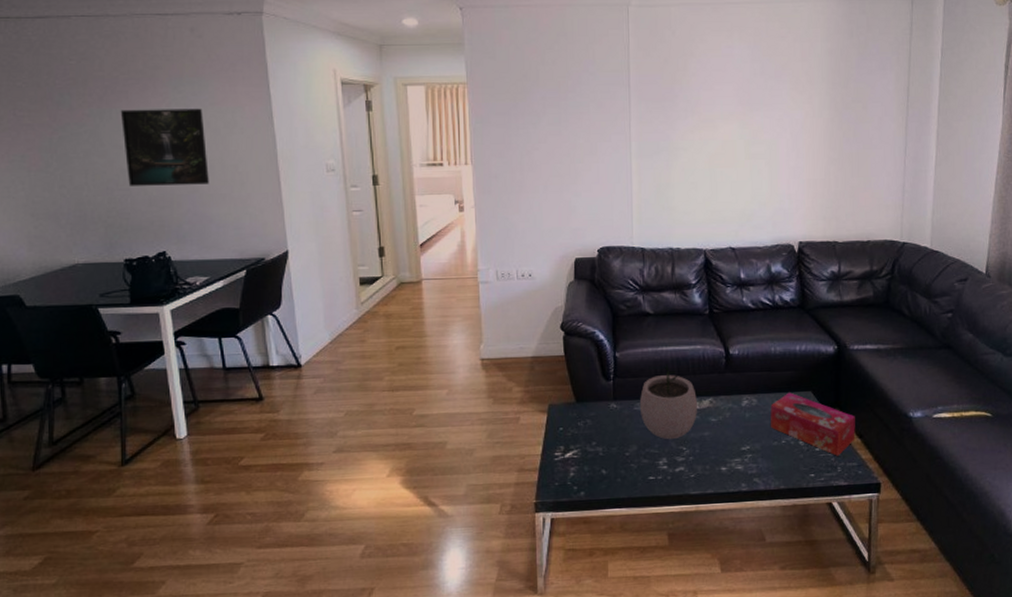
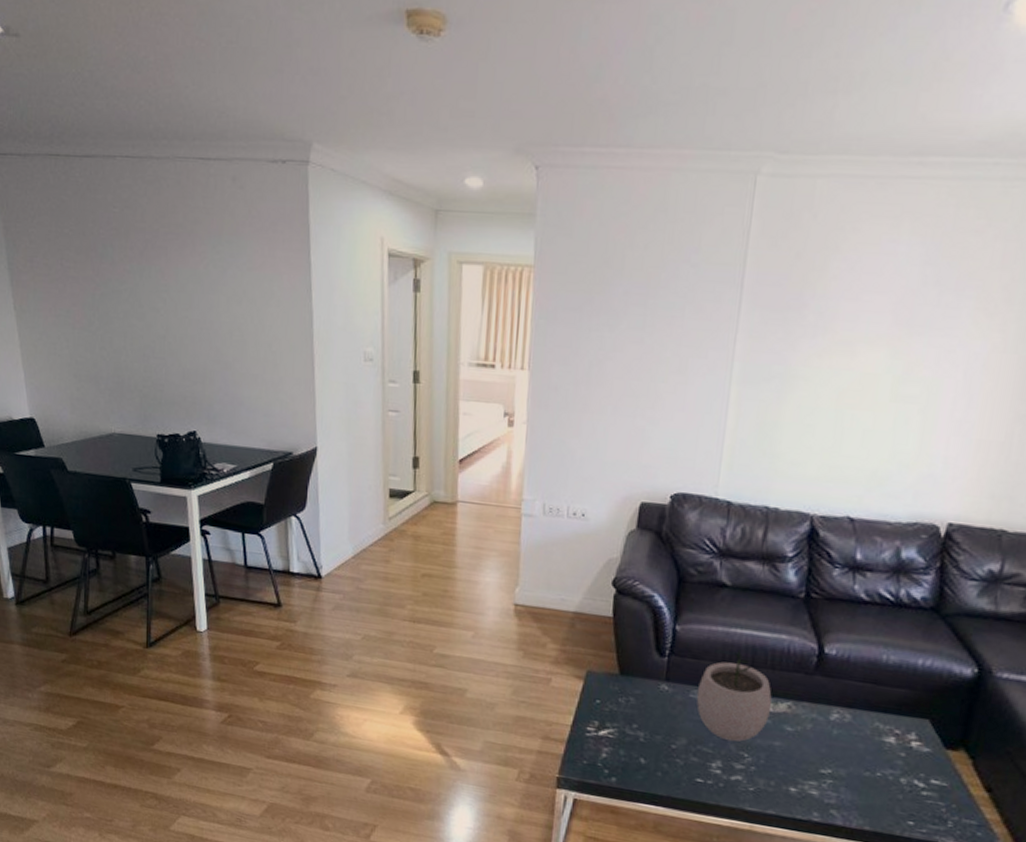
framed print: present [120,108,209,186] -> none [159,268,242,362]
tissue box: present [770,392,856,456] -> none [865,715,986,808]

